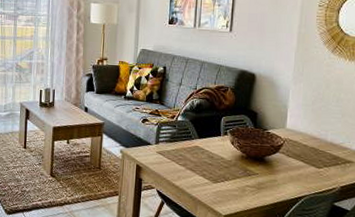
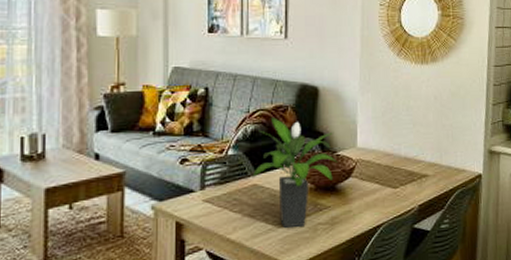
potted plant: none [195,95,268,185] -> present [252,118,338,228]

